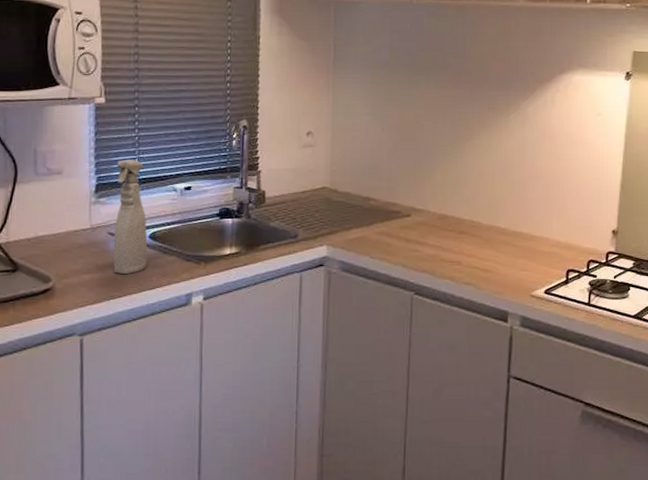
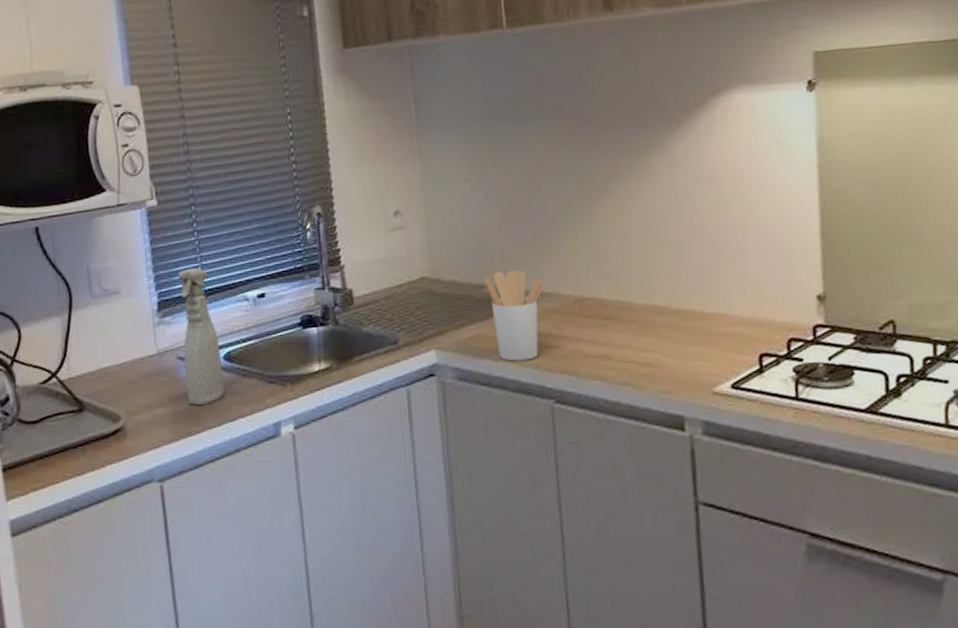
utensil holder: none [373,189,418,260] -> present [485,269,545,362]

